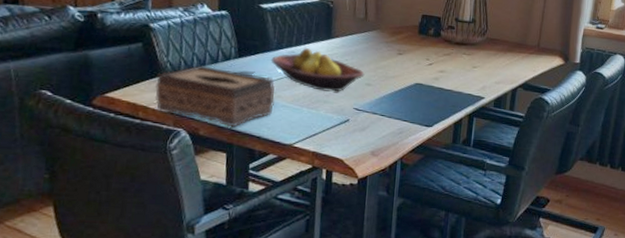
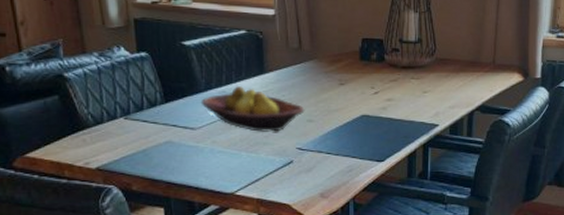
tissue box: present [155,66,275,127] -> none [79,115,209,179]

